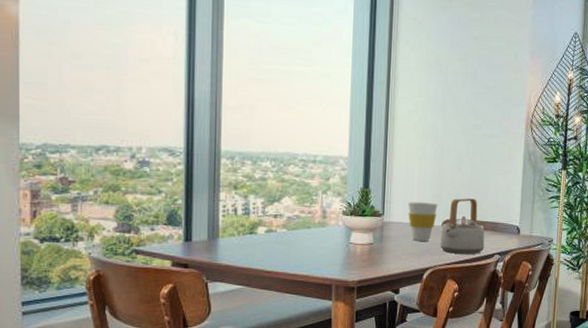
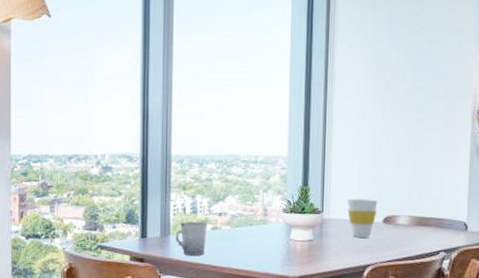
cup: none [224,223,261,260] -> present [175,221,207,256]
teapot: present [440,198,485,254] -> none [381,194,429,251]

